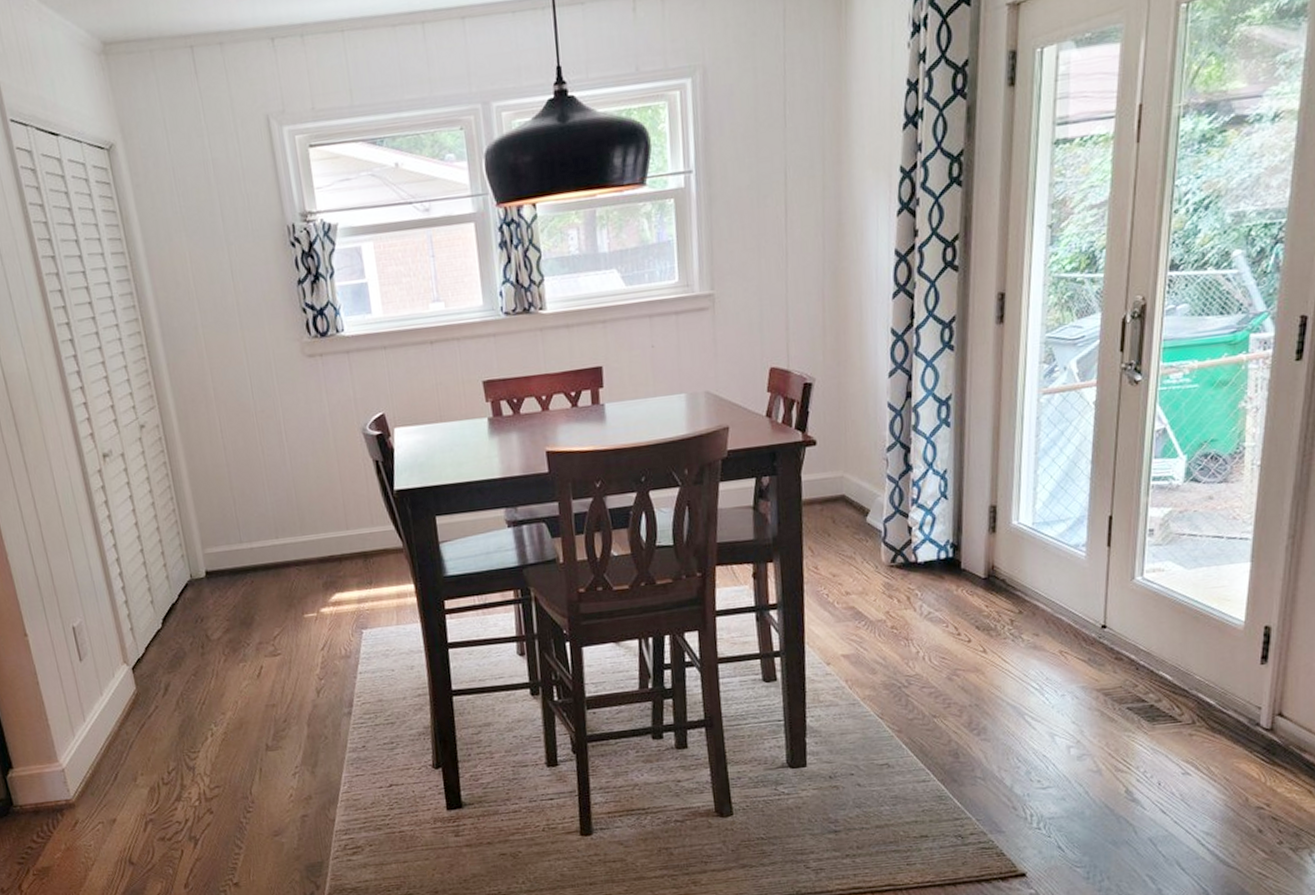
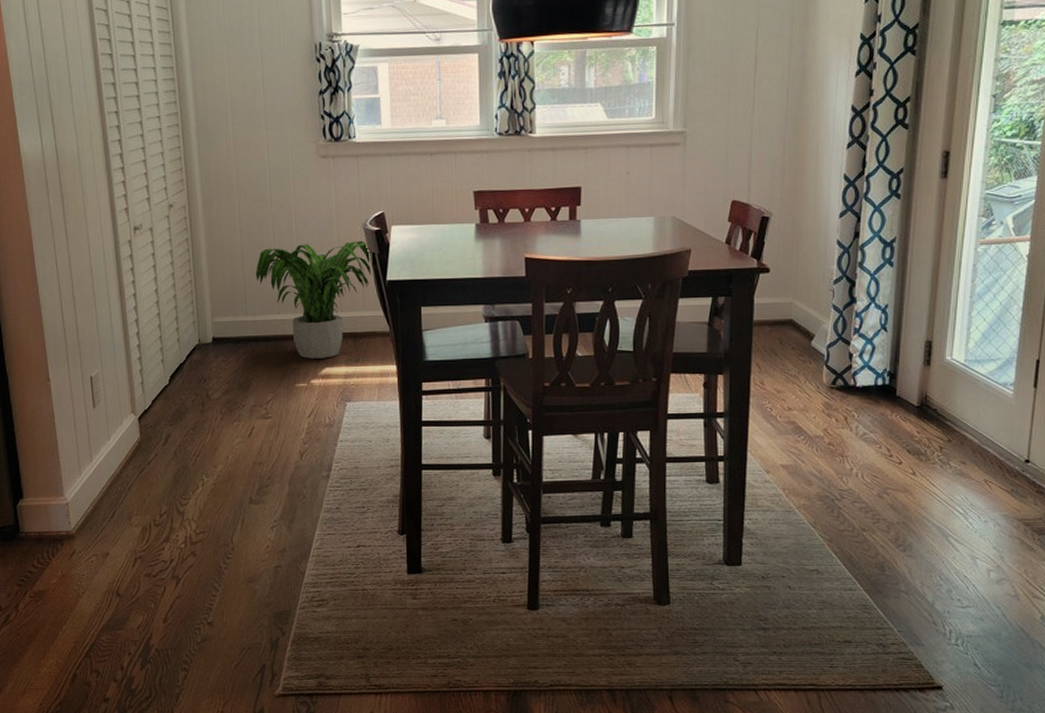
potted plant: none [246,447,376,586] -> present [255,240,371,359]

